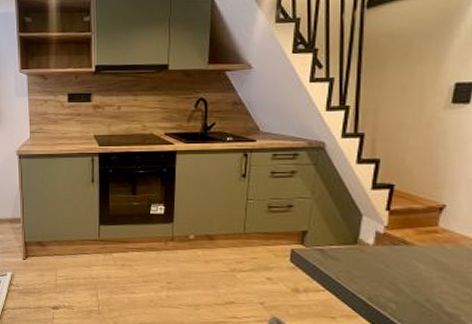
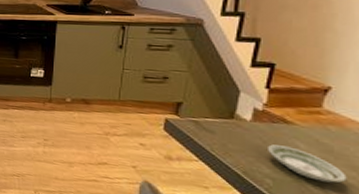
saucer: none [389,267,462,301] -> present [266,144,347,183]

